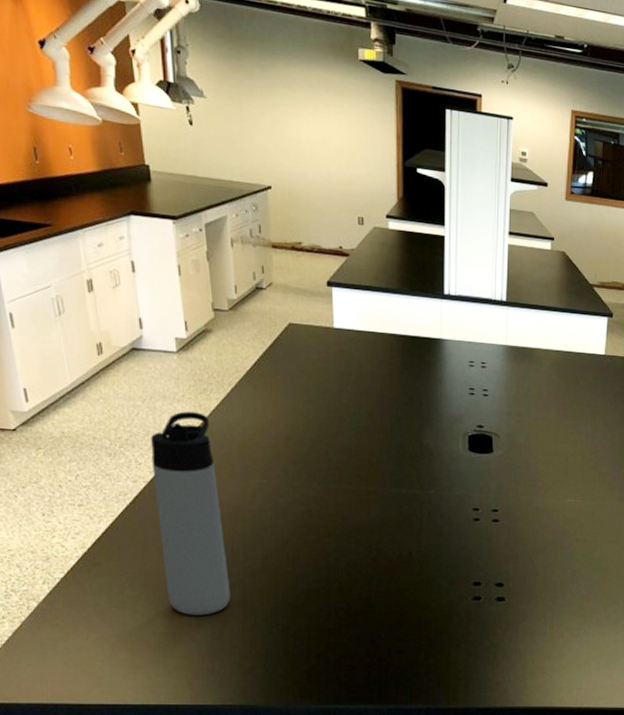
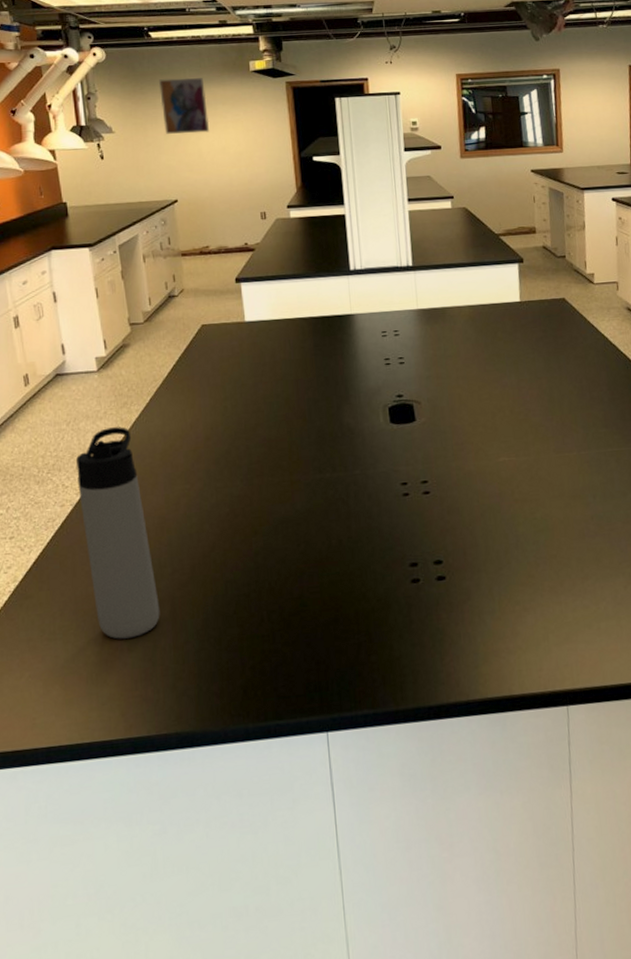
wall art: none [258,47,311,119] -> present [159,77,210,134]

